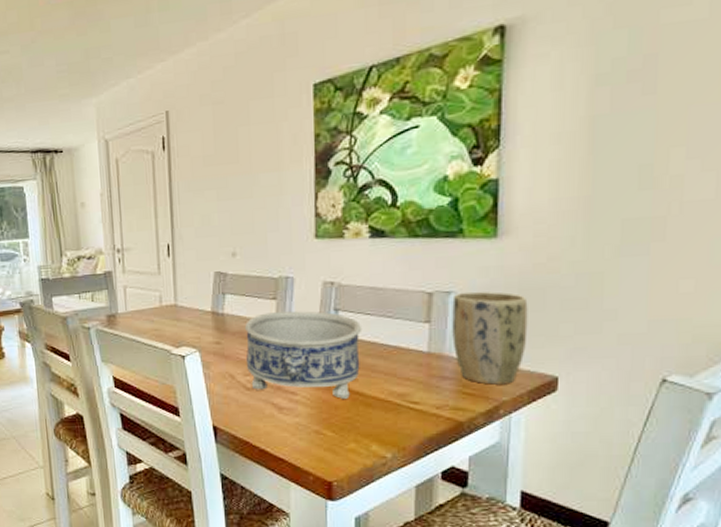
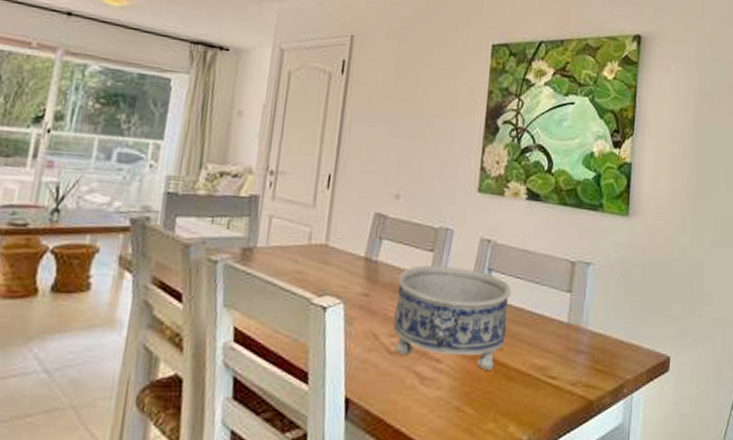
plant pot: present [452,291,528,385] -> none [589,265,649,362]

